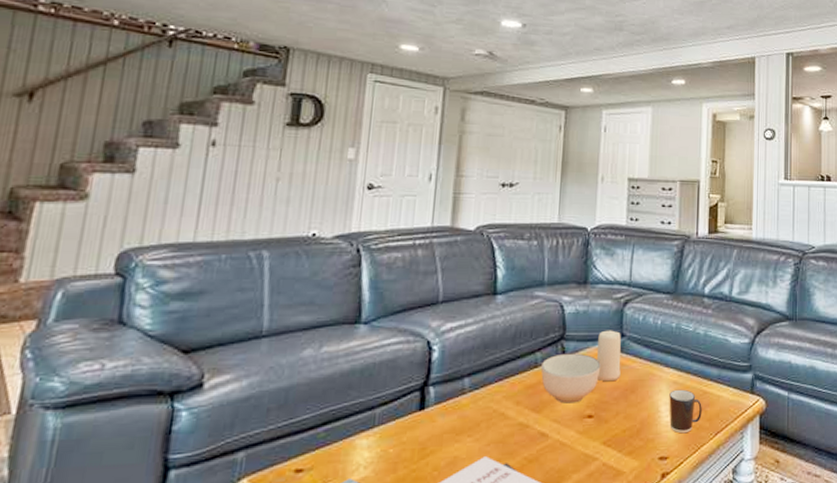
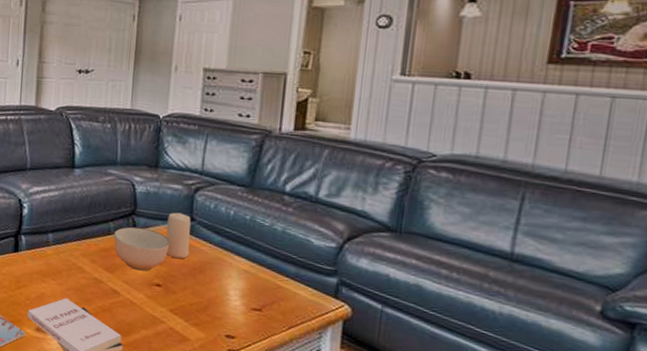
mug: present [669,389,702,434] -> none [238,278,275,320]

